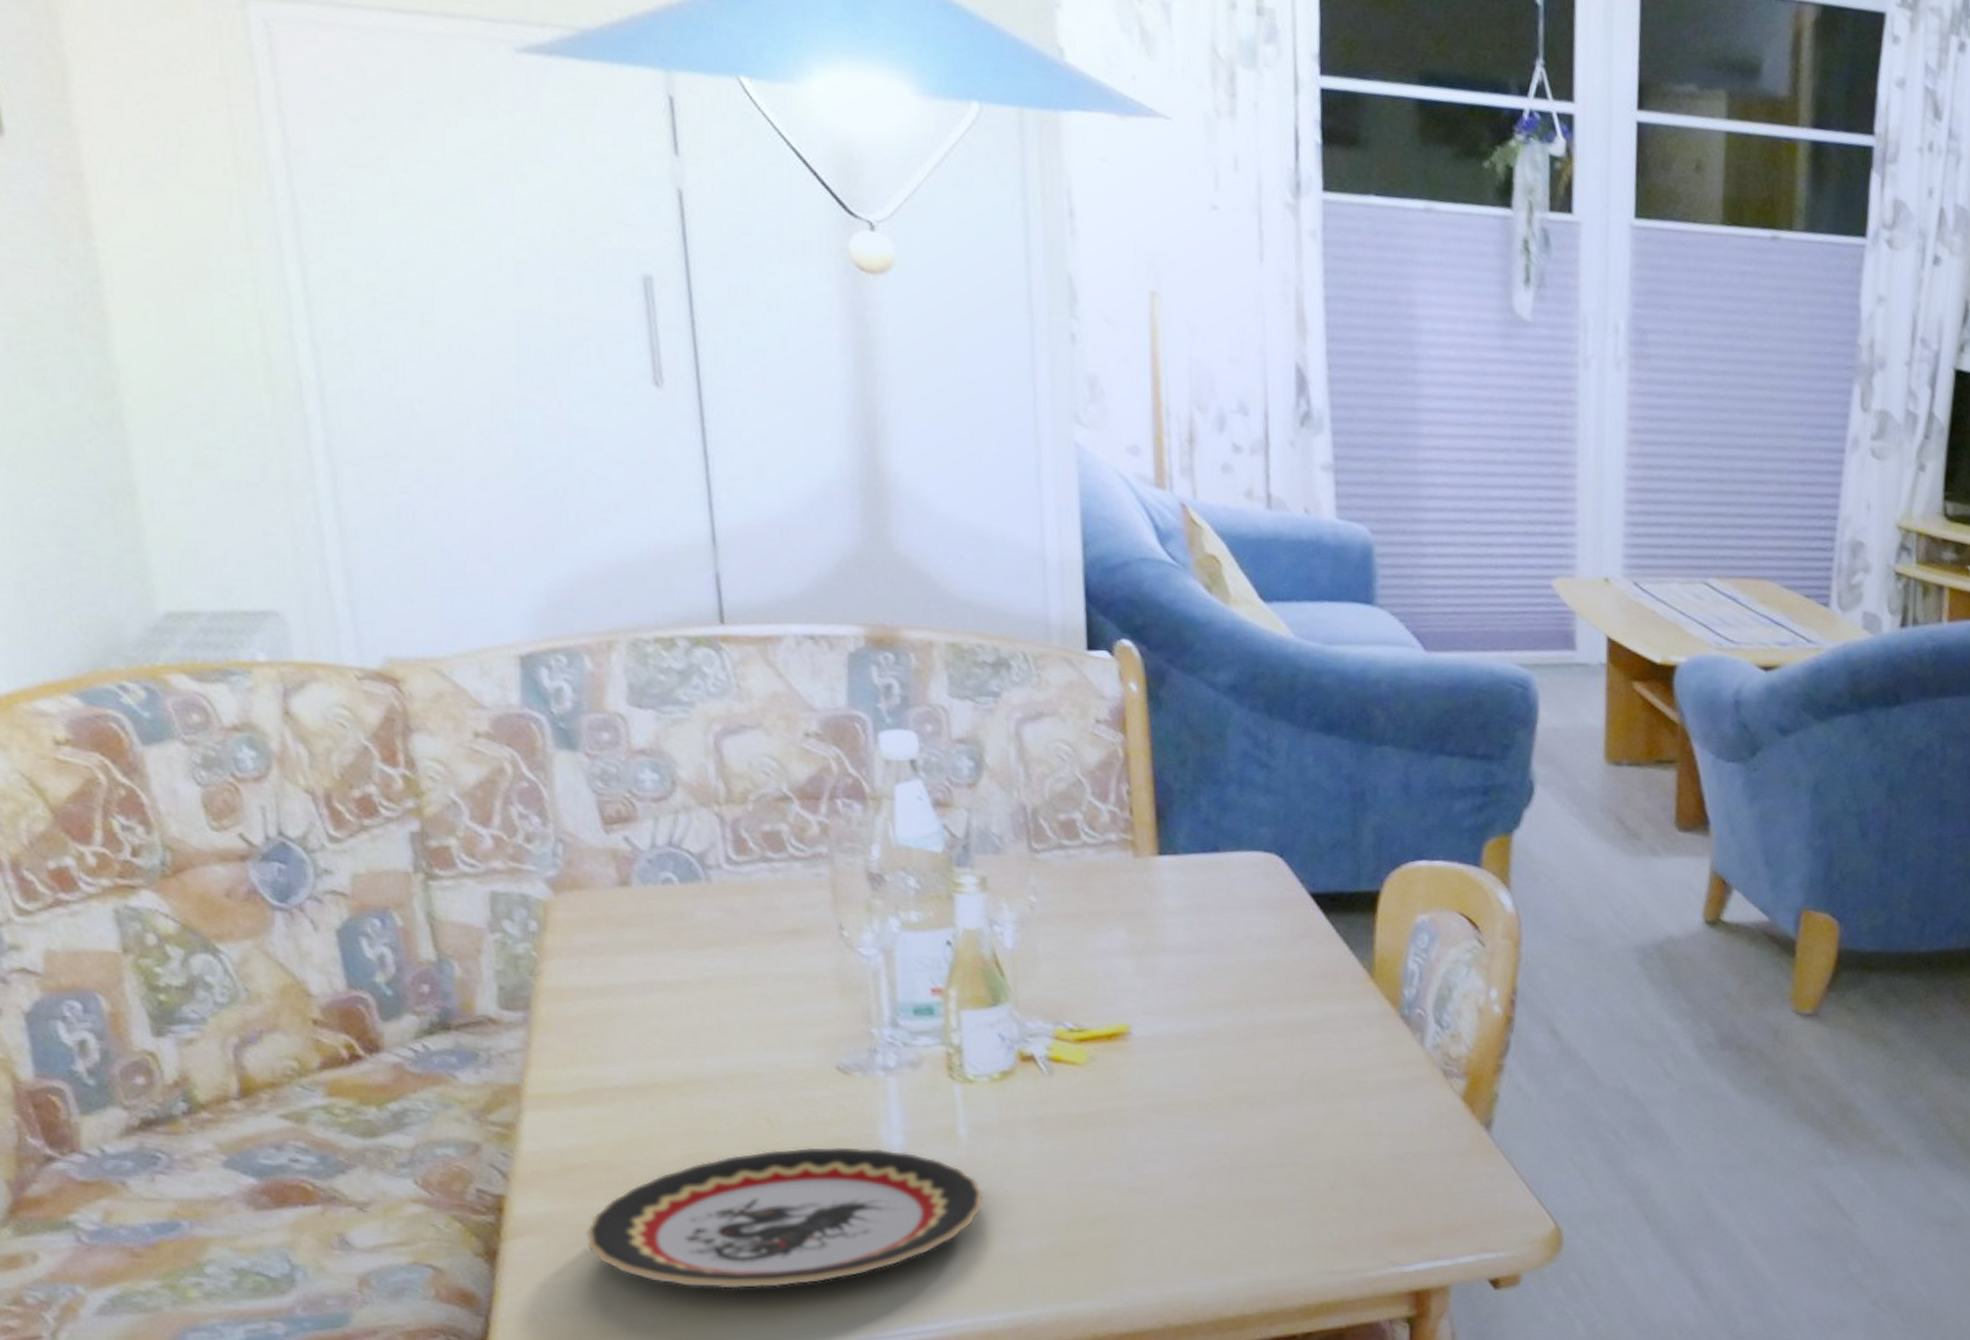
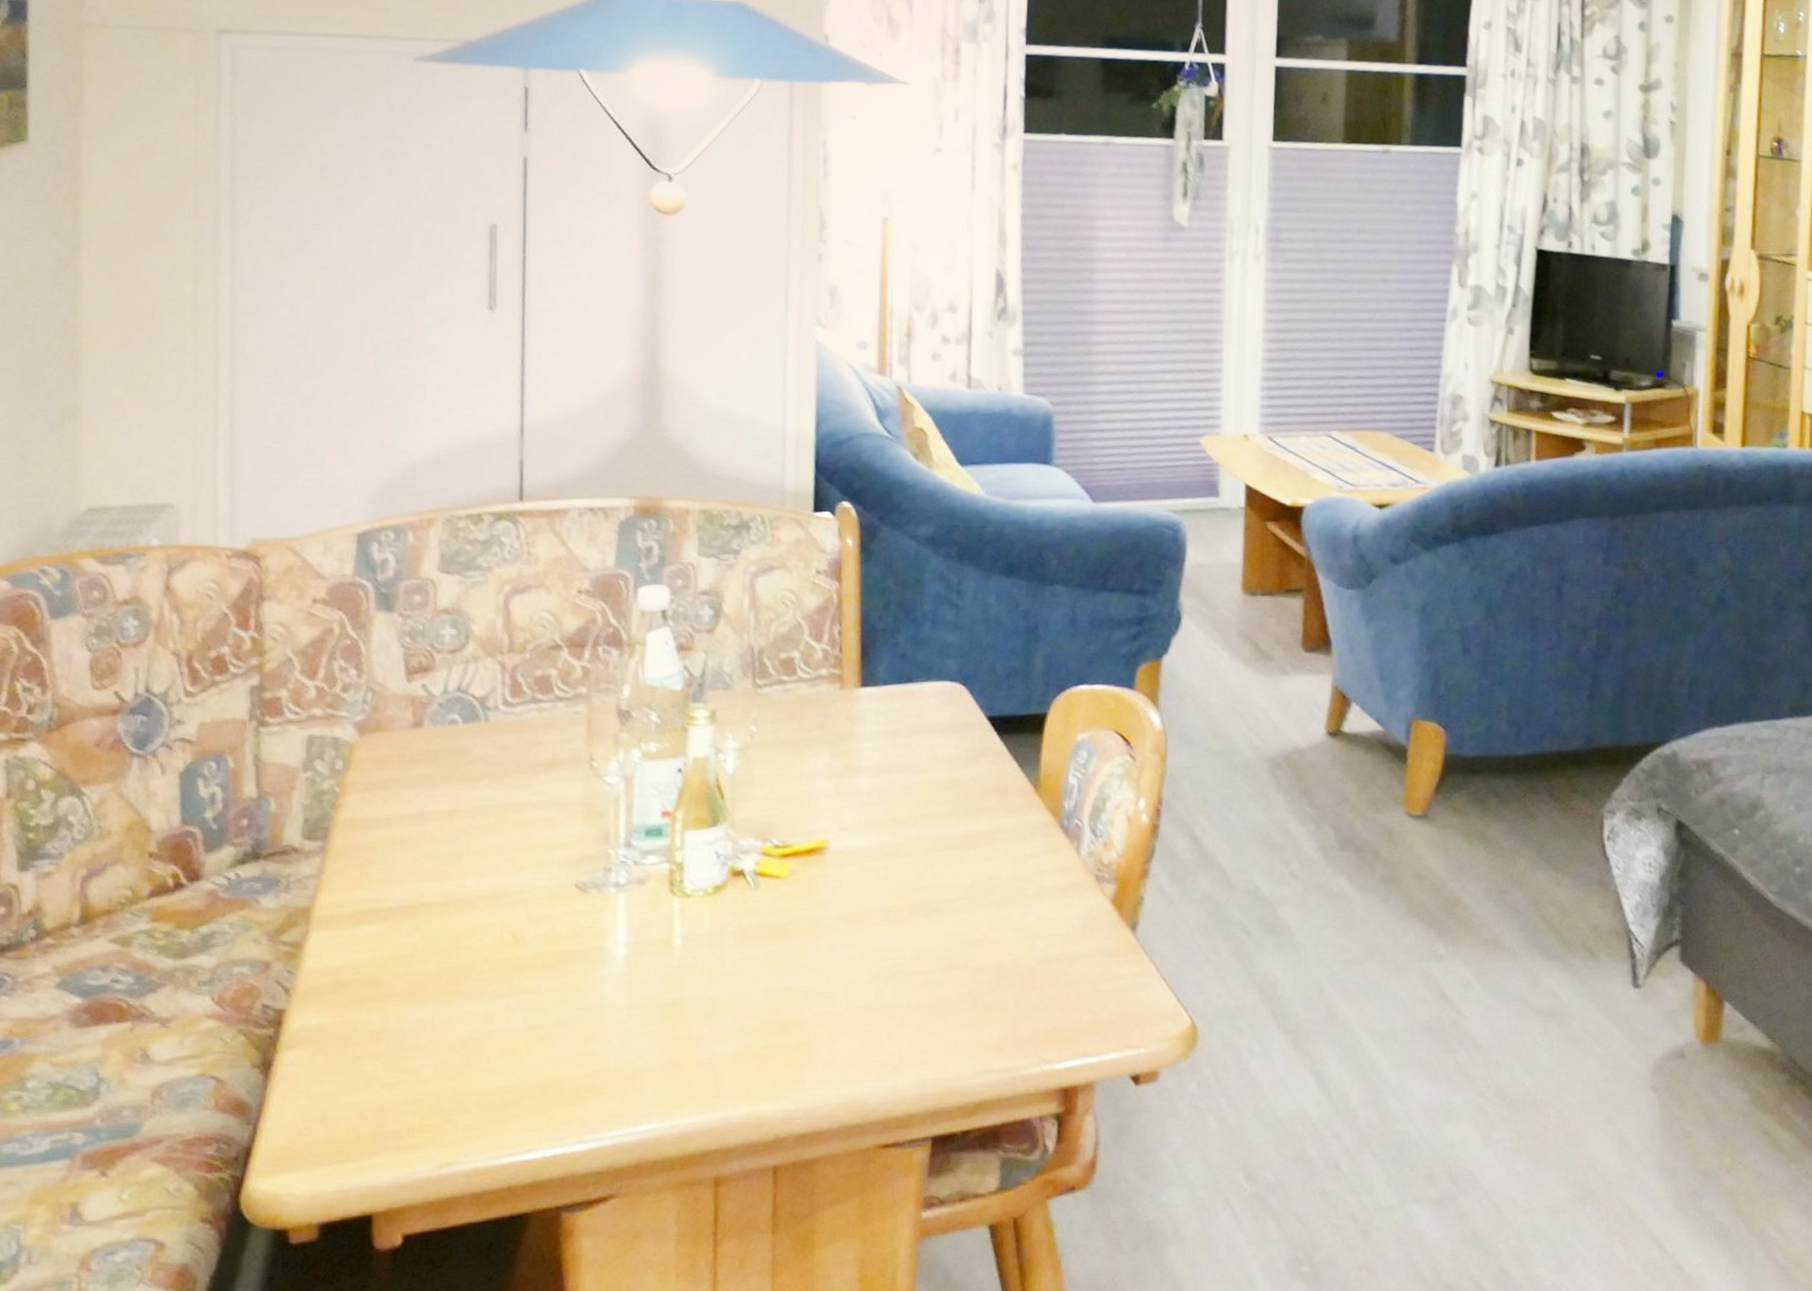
plate: present [586,1146,985,1289] -> none [348,959,692,1095]

